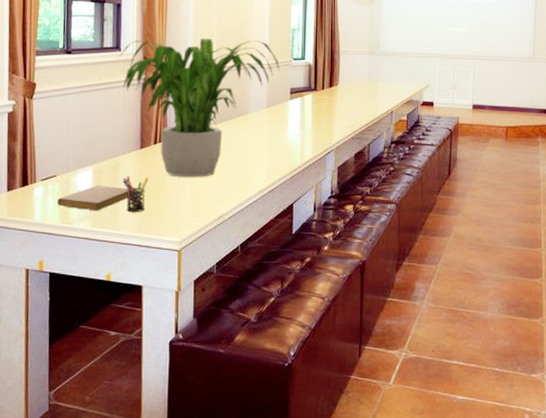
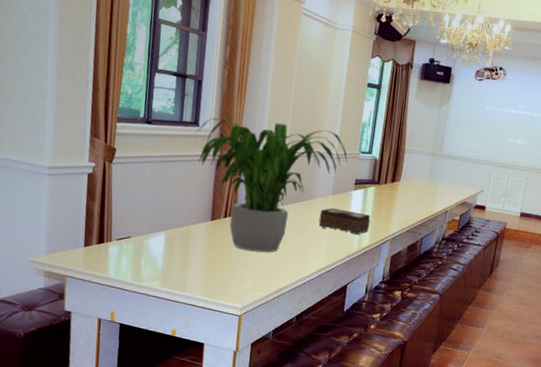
notebook: present [57,185,133,211] -> none [130,249,202,273]
pen holder: present [123,176,149,212] -> none [192,244,217,278]
tissue box: none [256,122,311,147] -> present [319,208,371,235]

